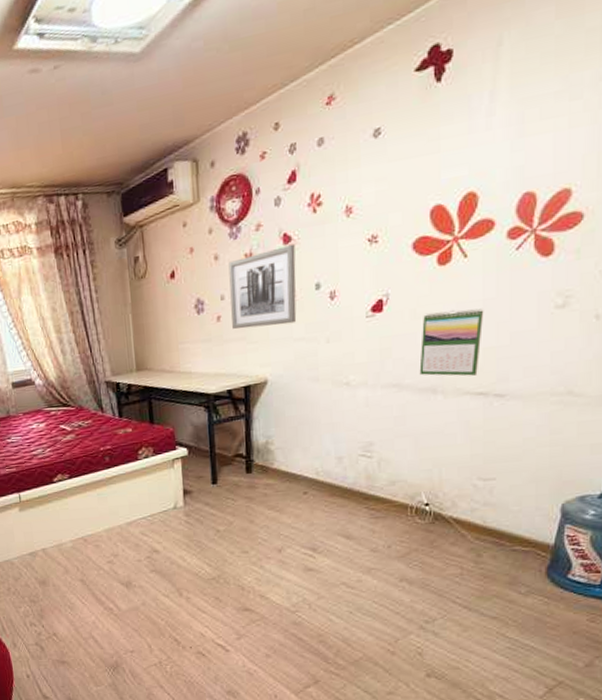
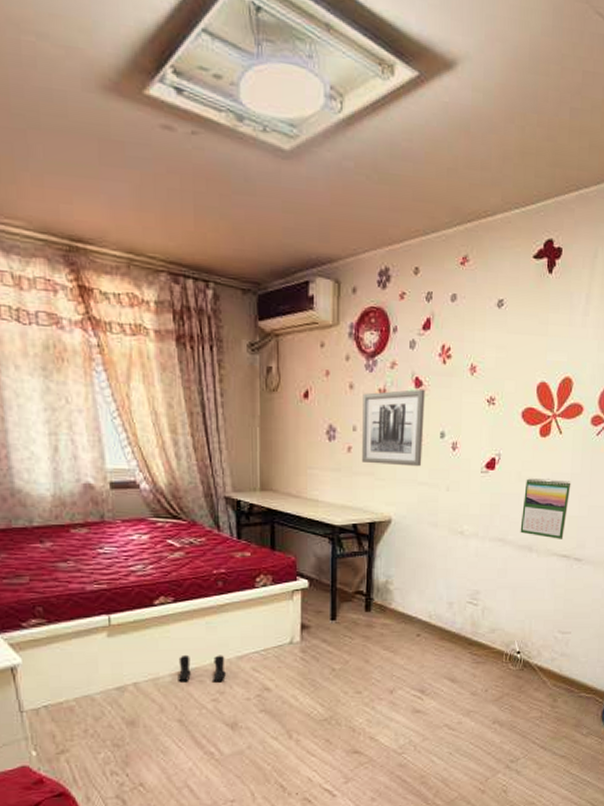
boots: none [77,522,119,547] -> present [178,654,227,683]

